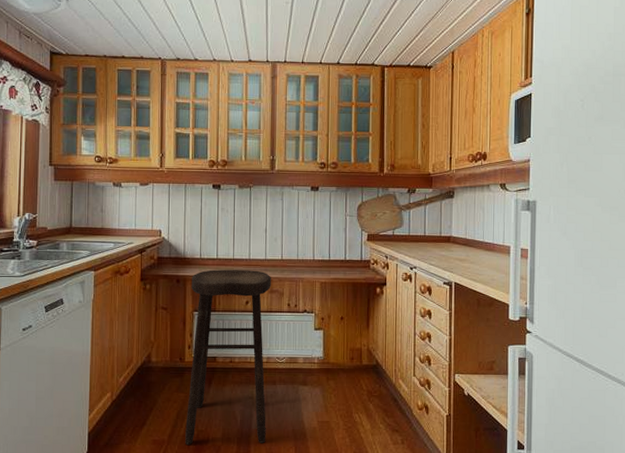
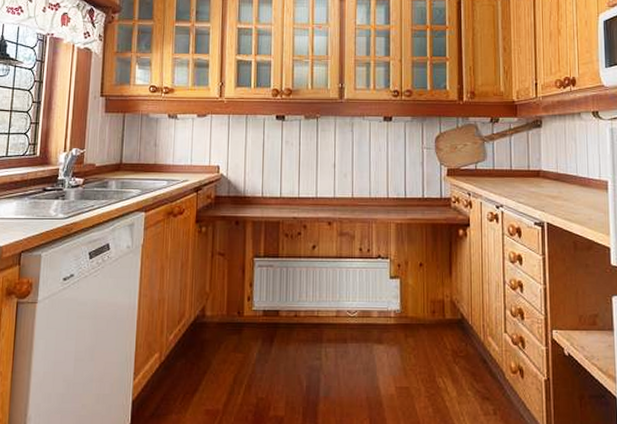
stool: present [185,270,271,445] -> none [243,210,341,415]

